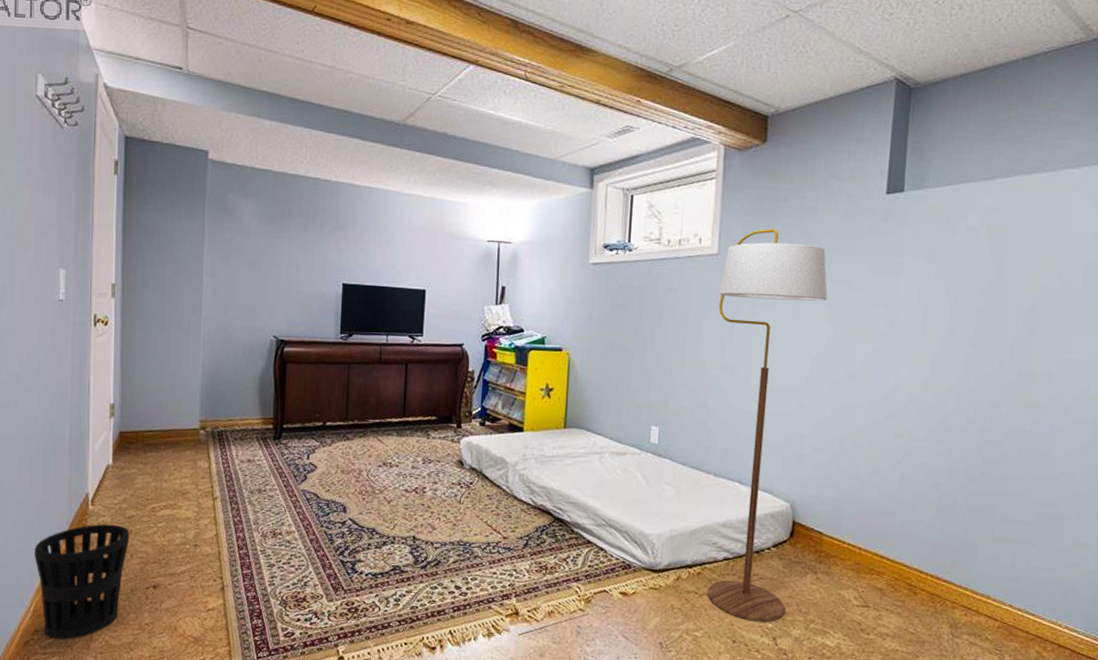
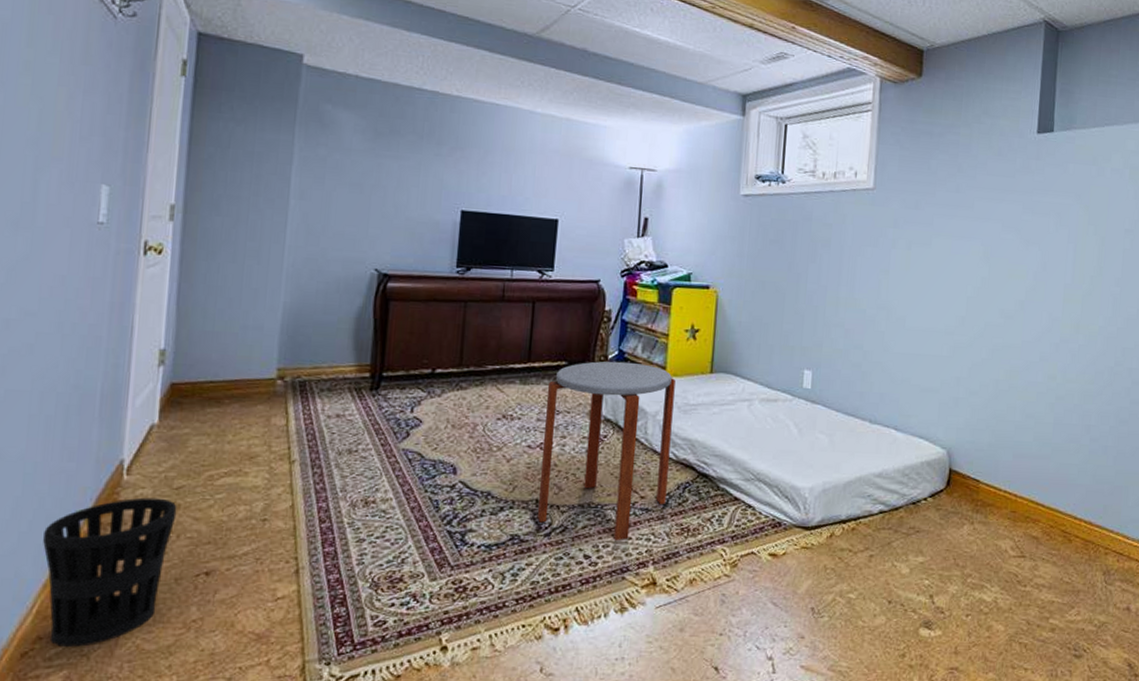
side table: none [414,416,533,575] -> present [537,361,676,541]
floor lamp: present [707,228,828,623] -> none [862,164,982,579]

